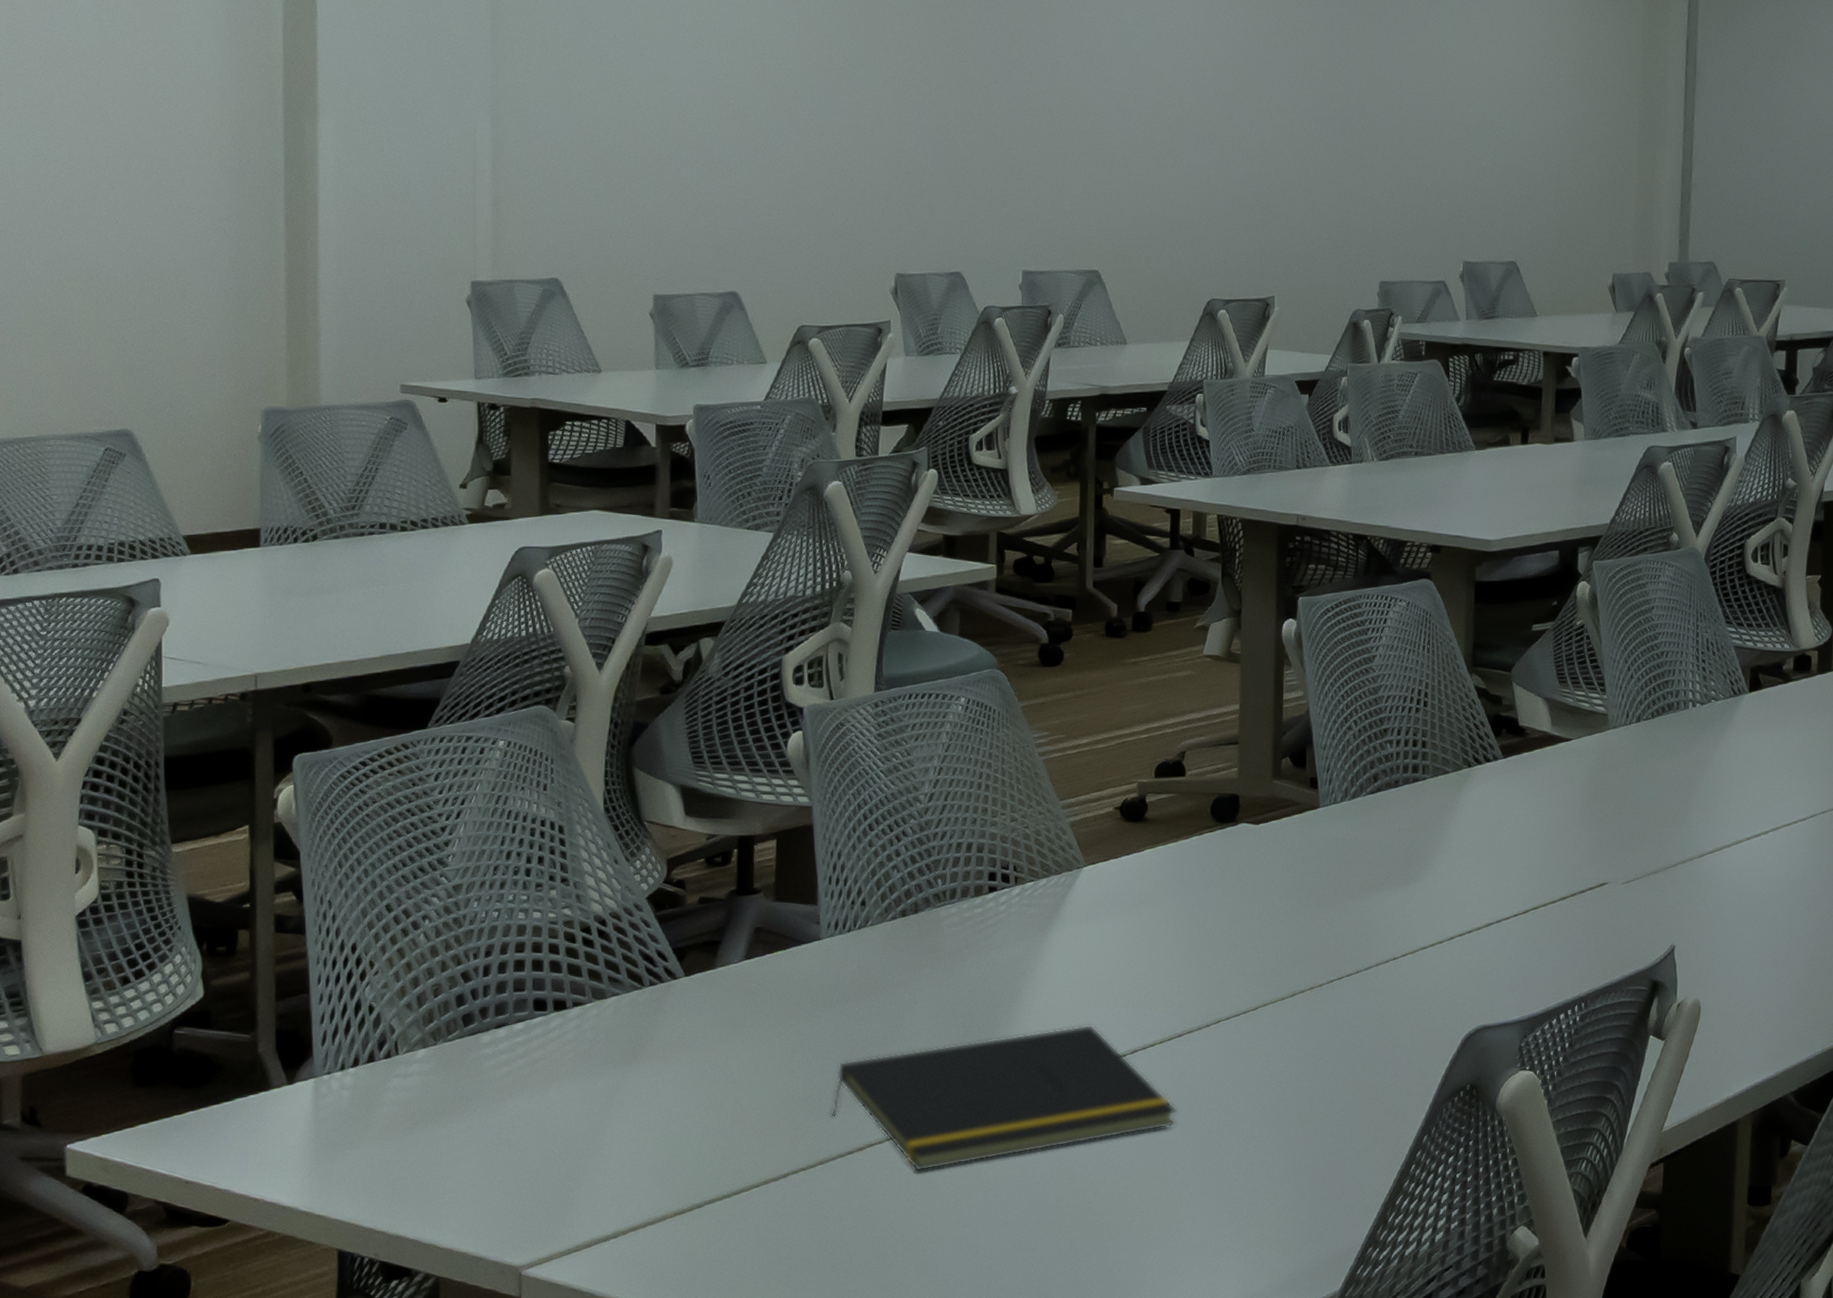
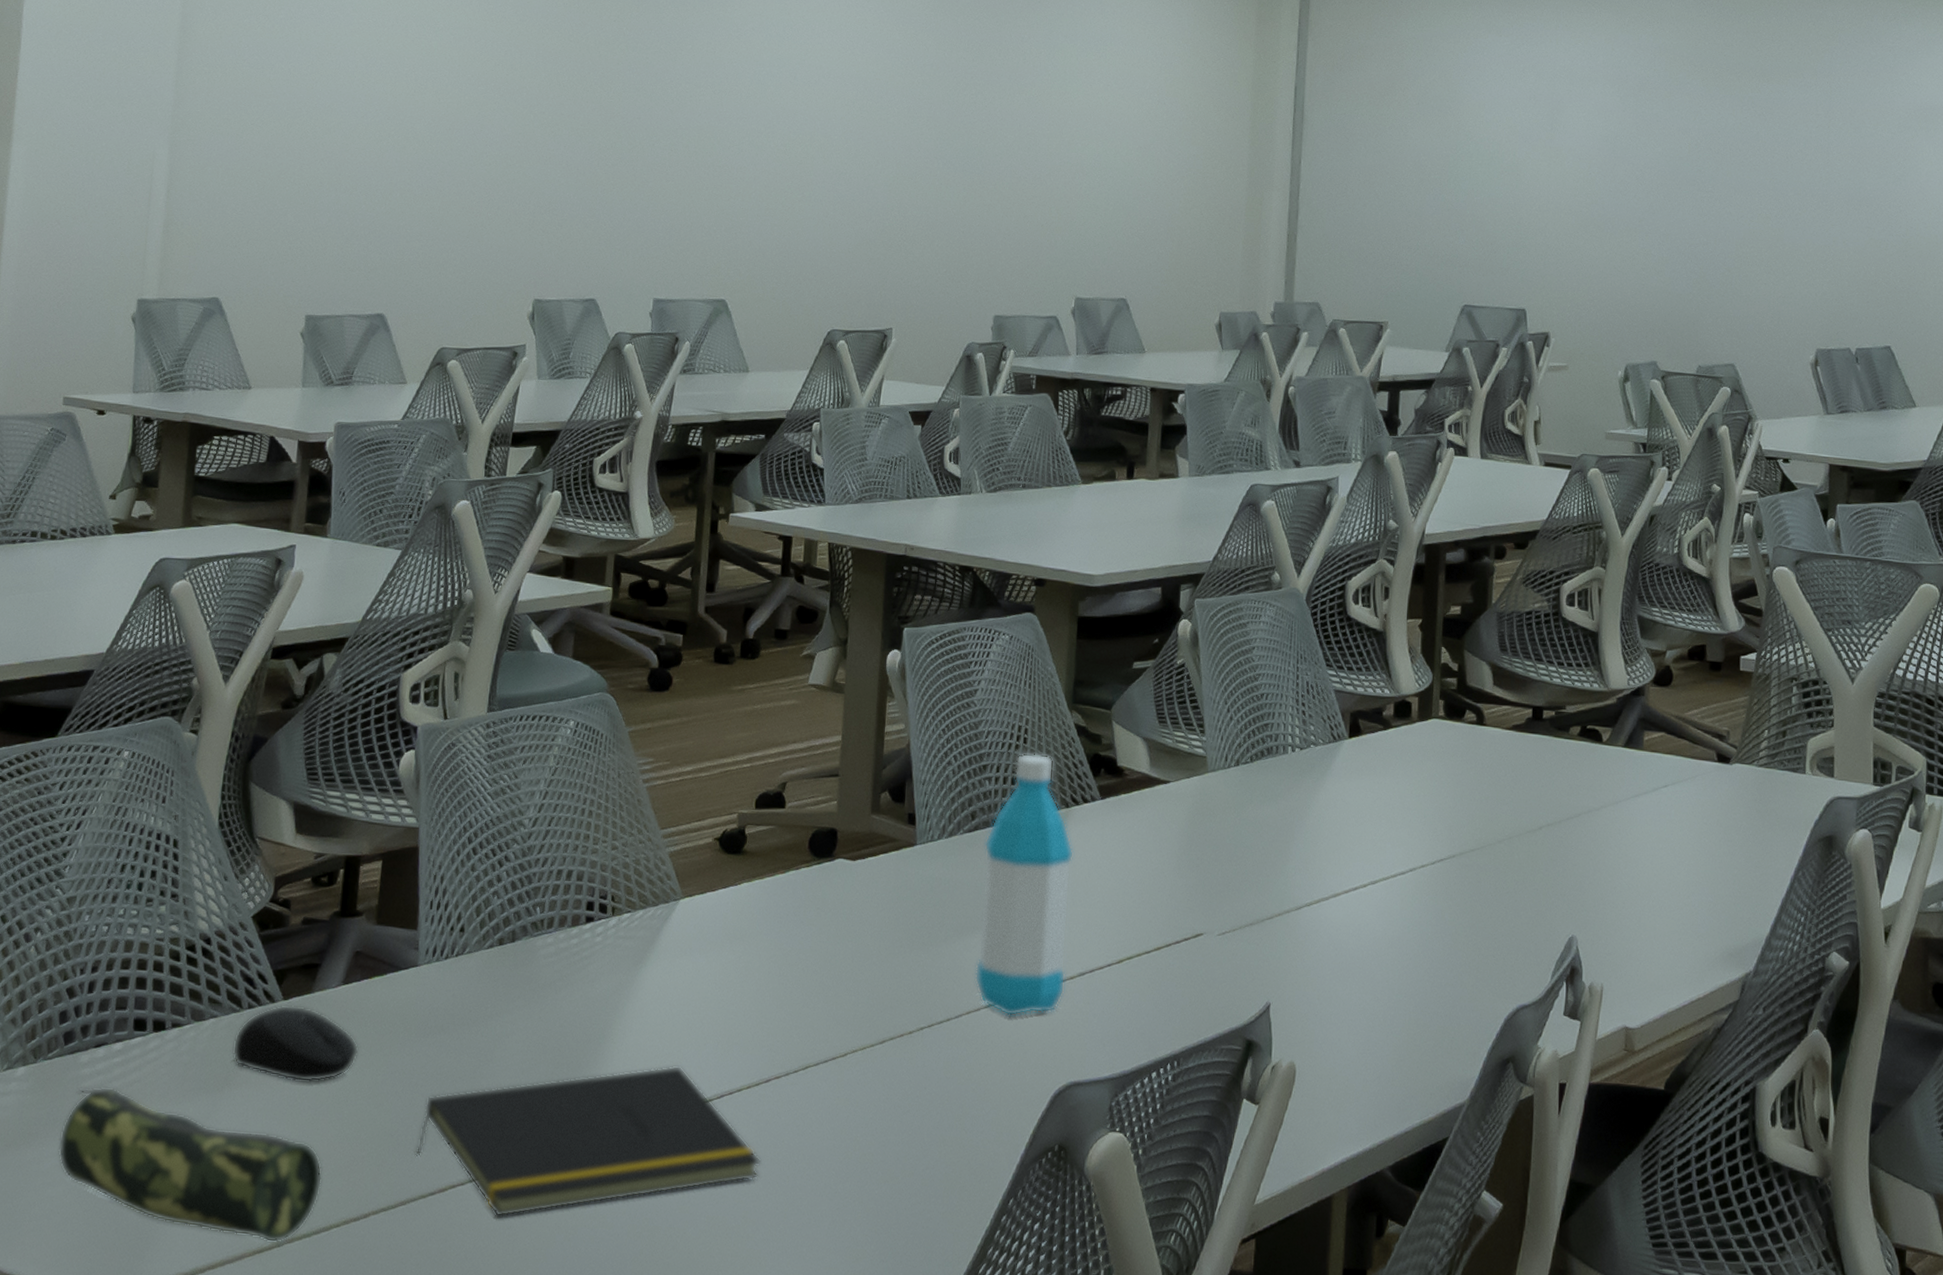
pencil case: none [467,1065,739,1205] -> present [58,1086,323,1243]
computer mouse: none [637,981,766,1054] -> present [232,1005,359,1083]
water bottle: none [1382,716,1478,967] -> present [974,753,1075,1016]

